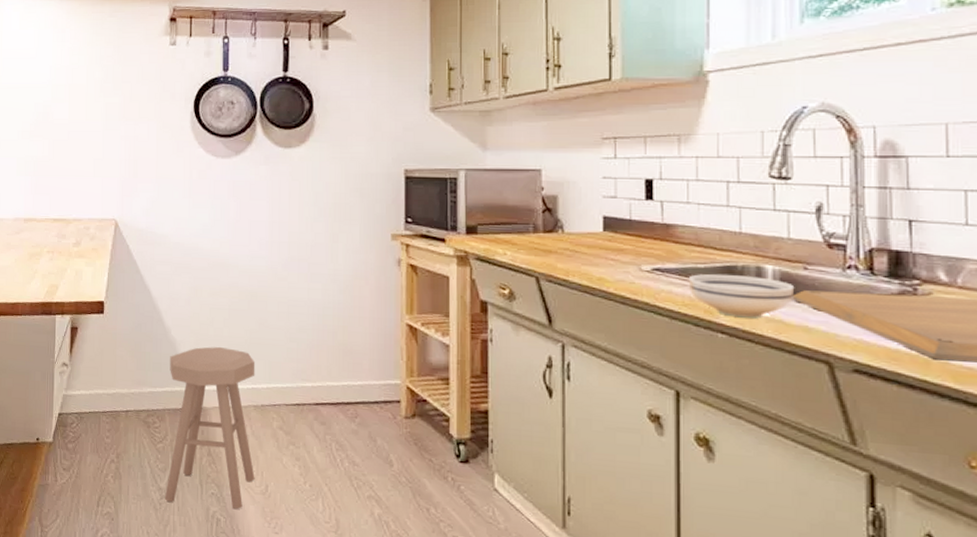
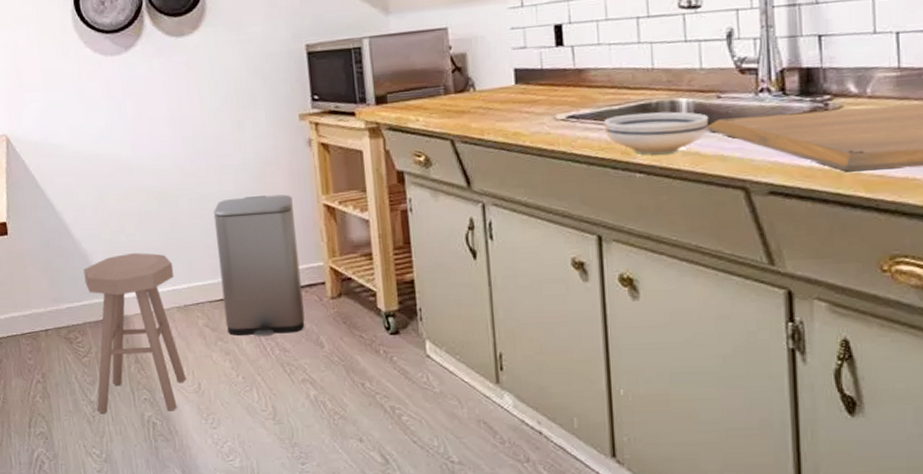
pedal bin: none [299,306,378,448] -> present [213,194,305,337]

